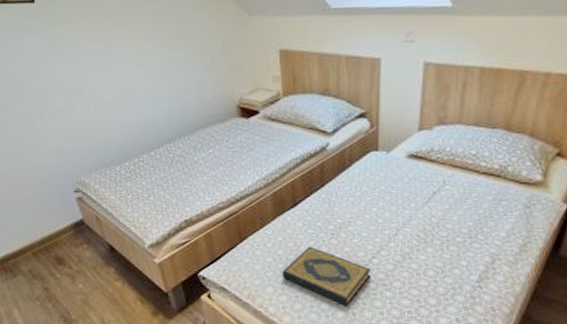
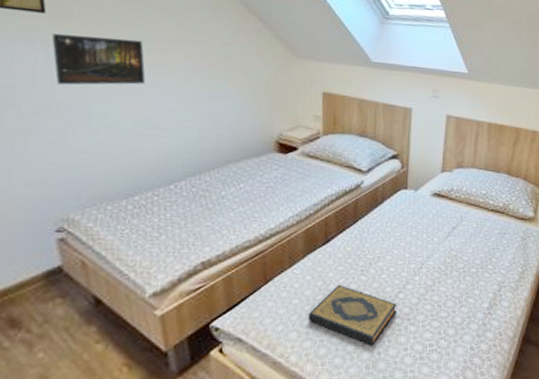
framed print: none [43,17,118,67] -> present [52,34,146,85]

